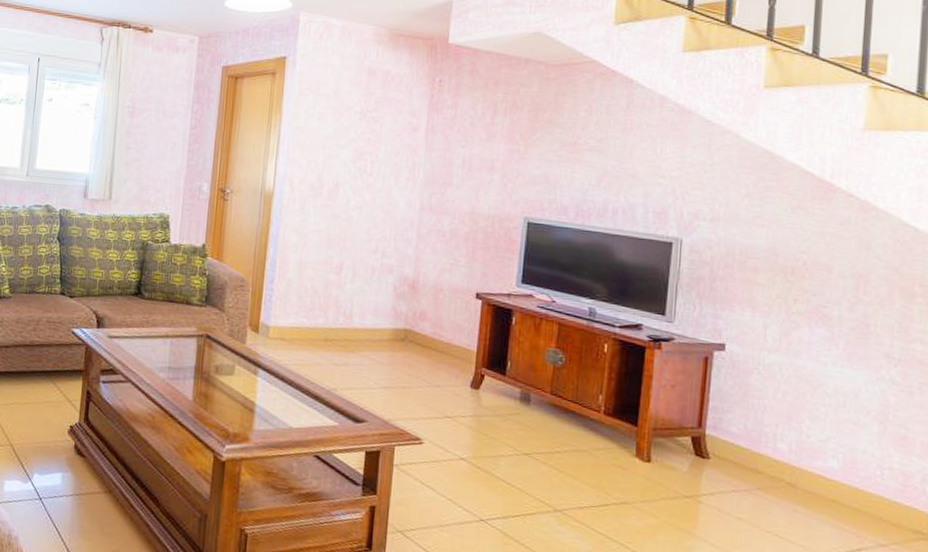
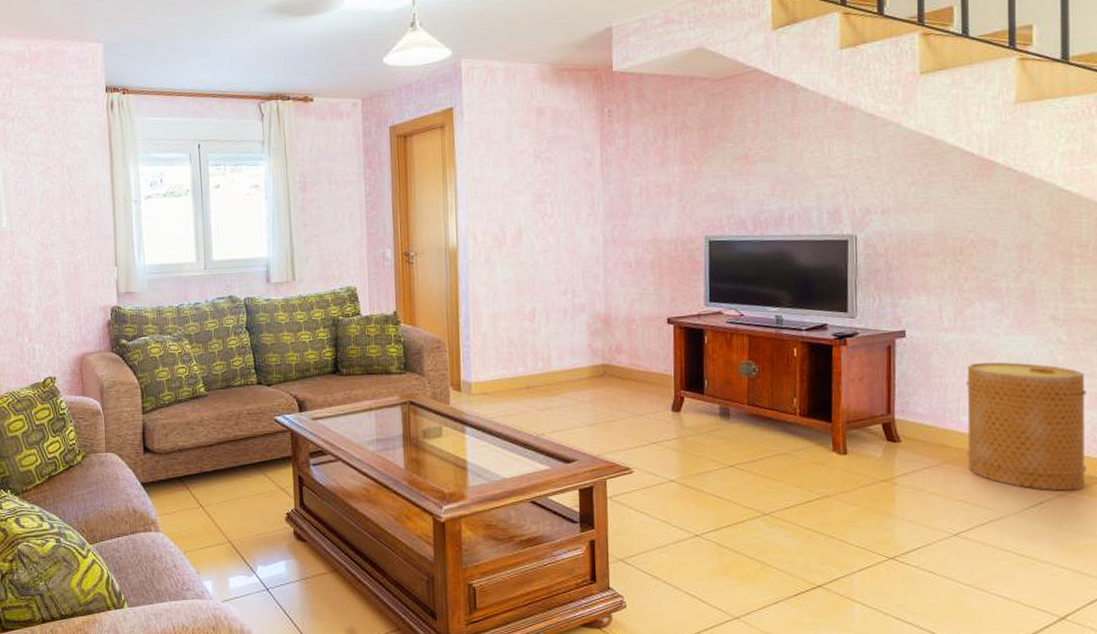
basket: none [780,389,919,543] -> present [965,362,1087,491]

